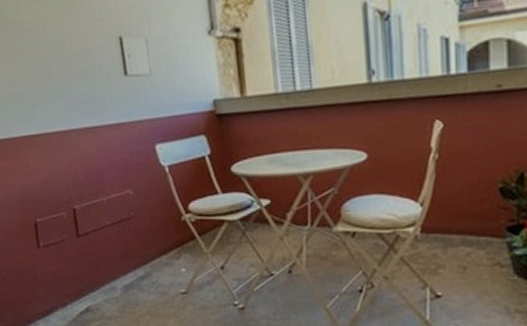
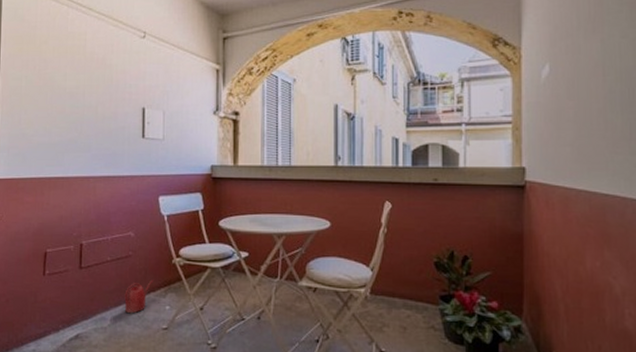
watering can: none [132,241,164,281] -> present [124,280,154,314]

